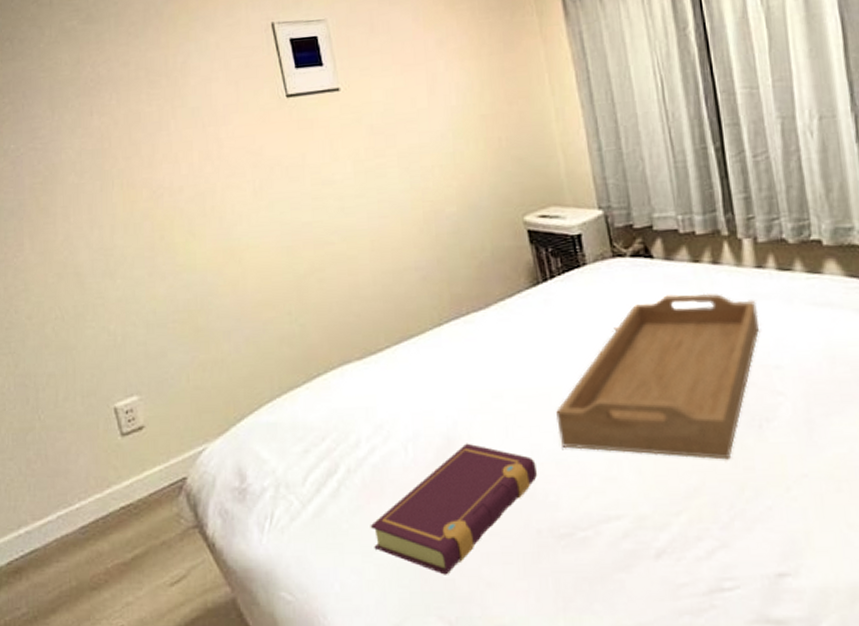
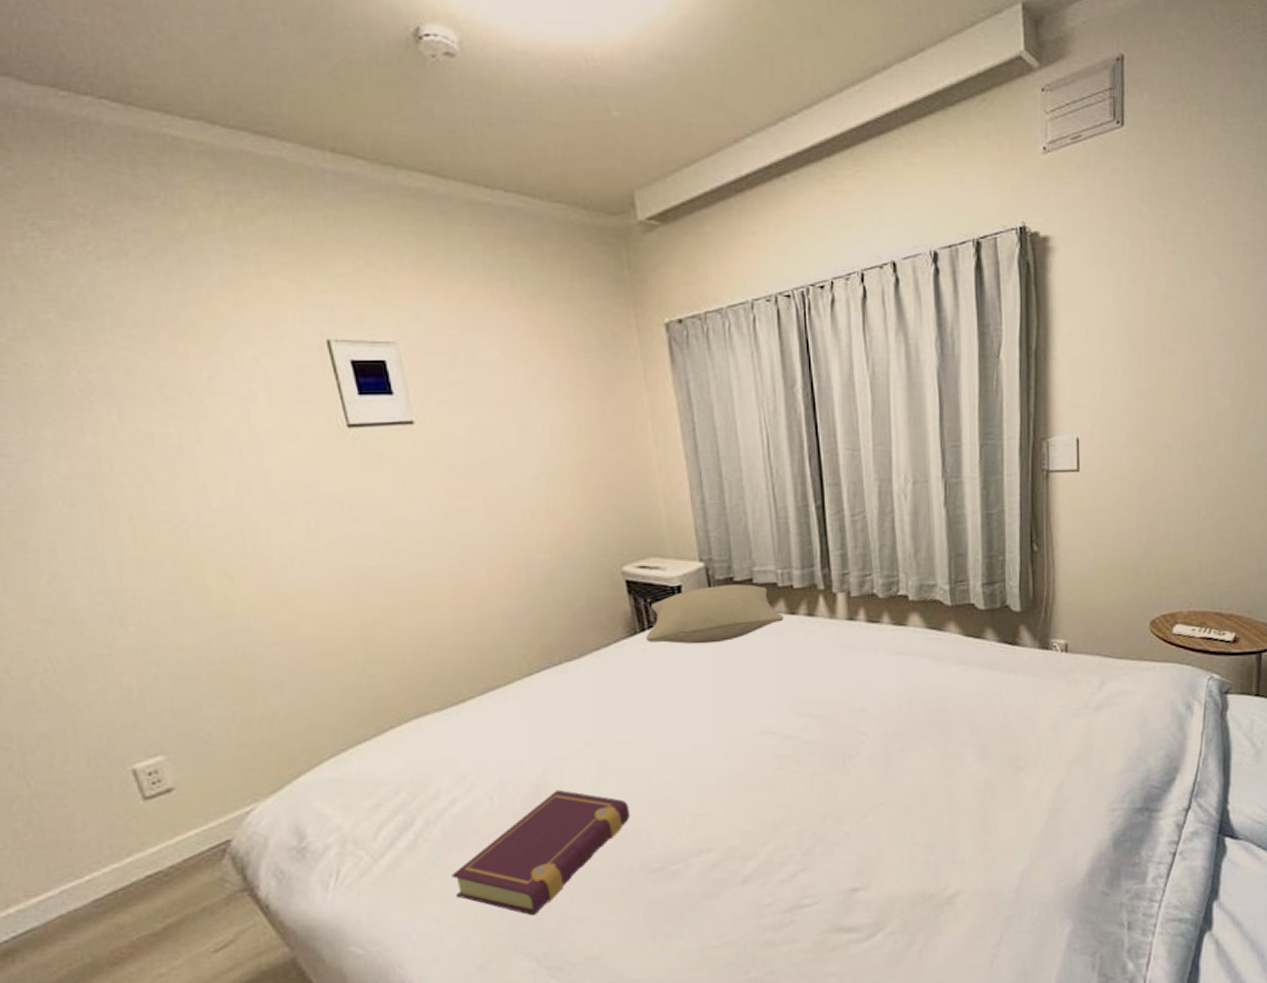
pillow: none [549,231,687,295] -> present [647,584,784,644]
serving tray: present [556,293,759,460] -> none [651,643,848,794]

